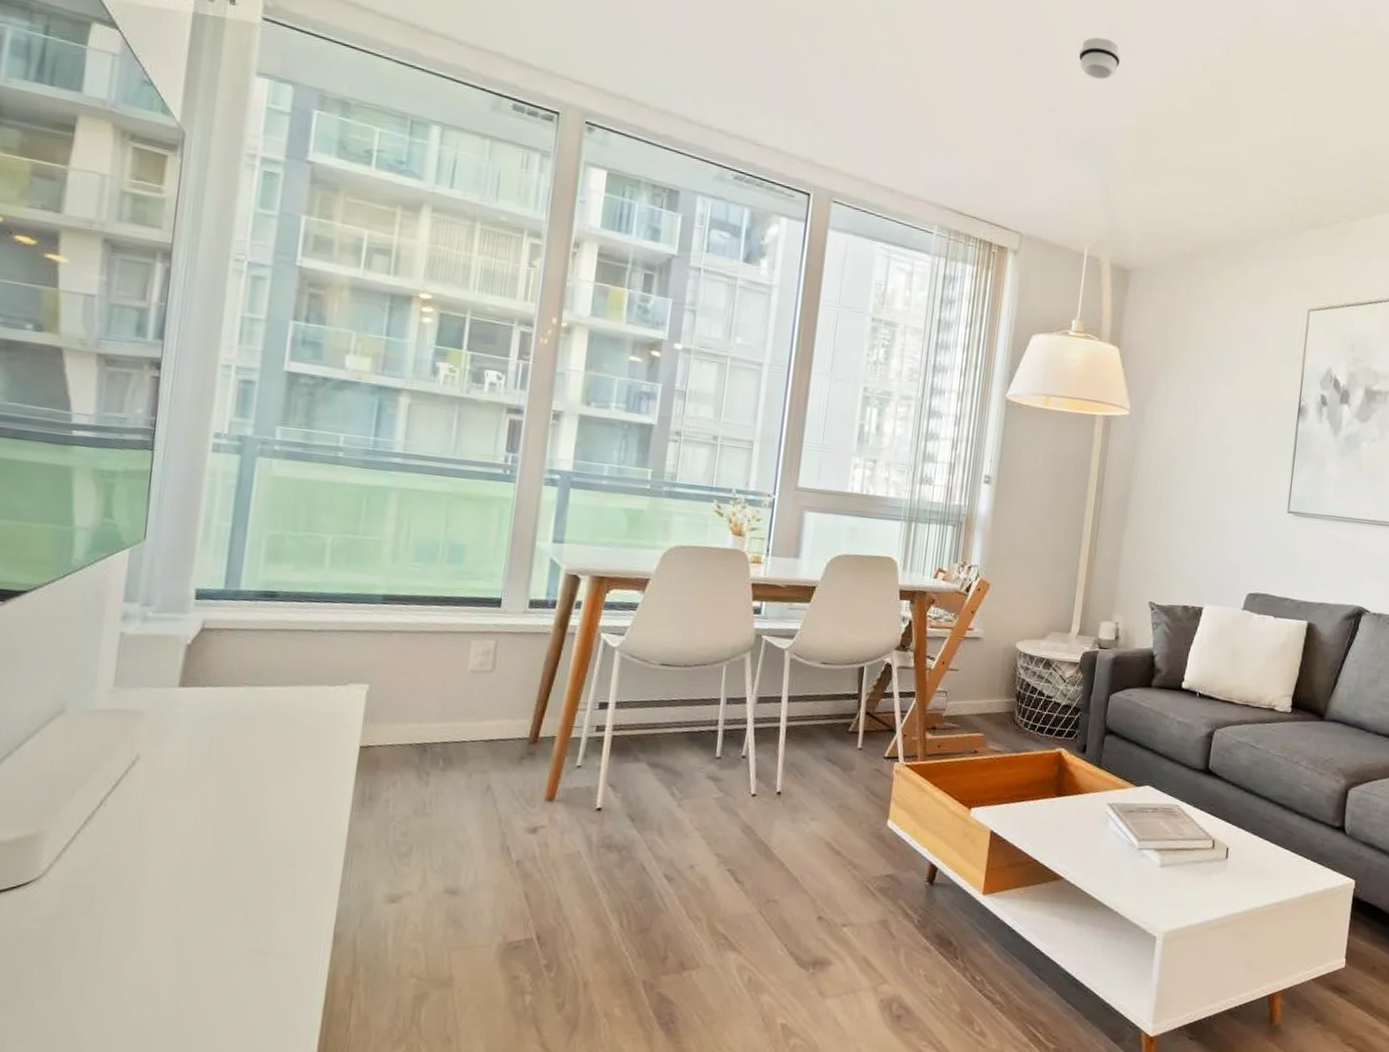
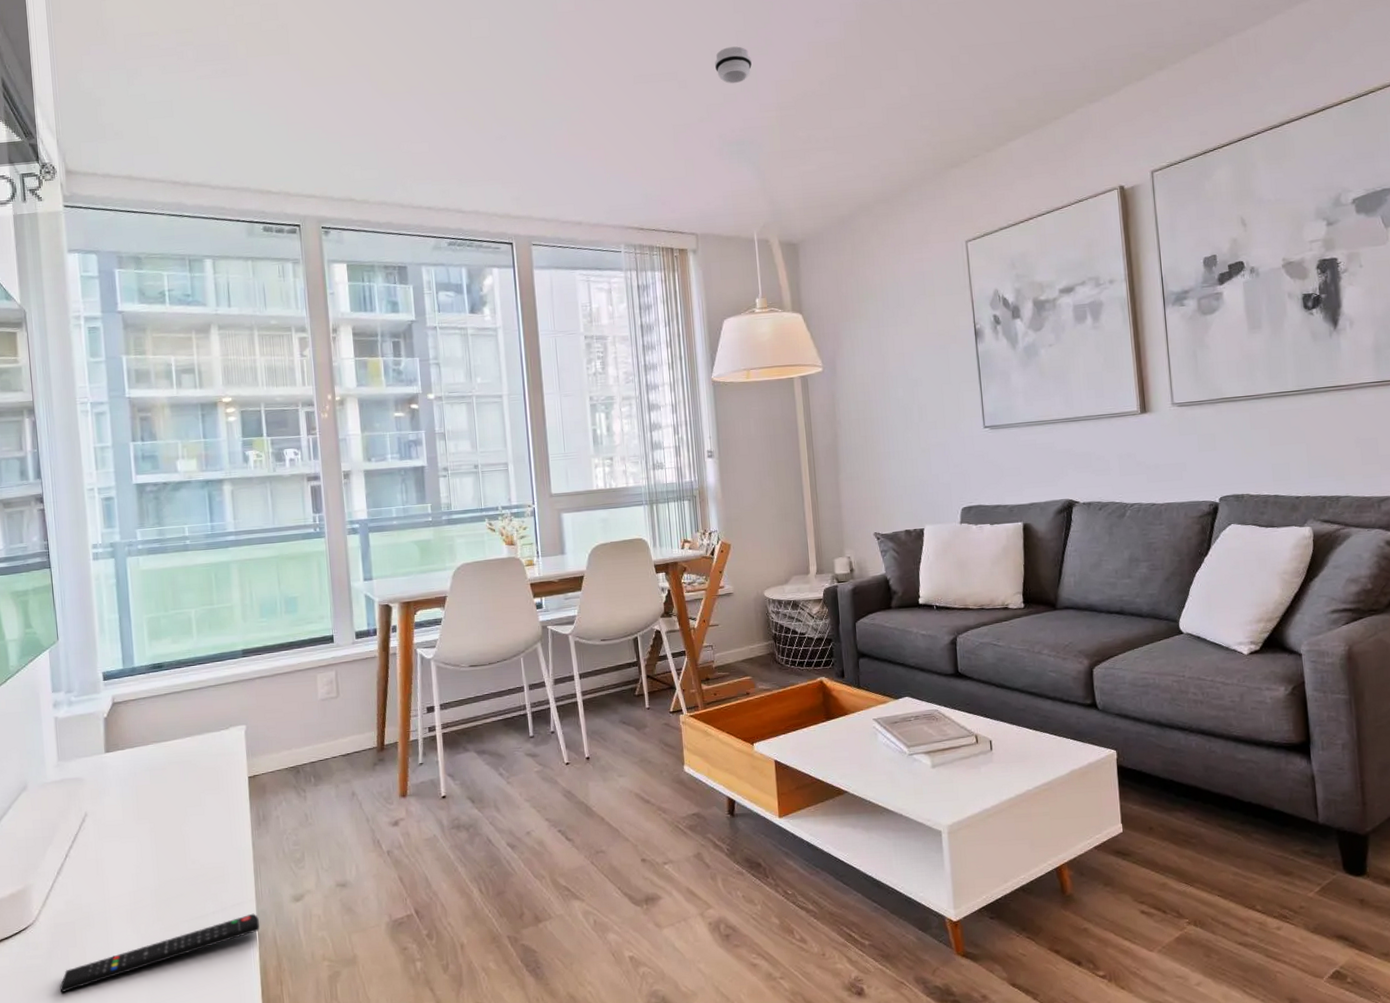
remote control: none [58,908,339,970] -> present [60,913,260,993]

